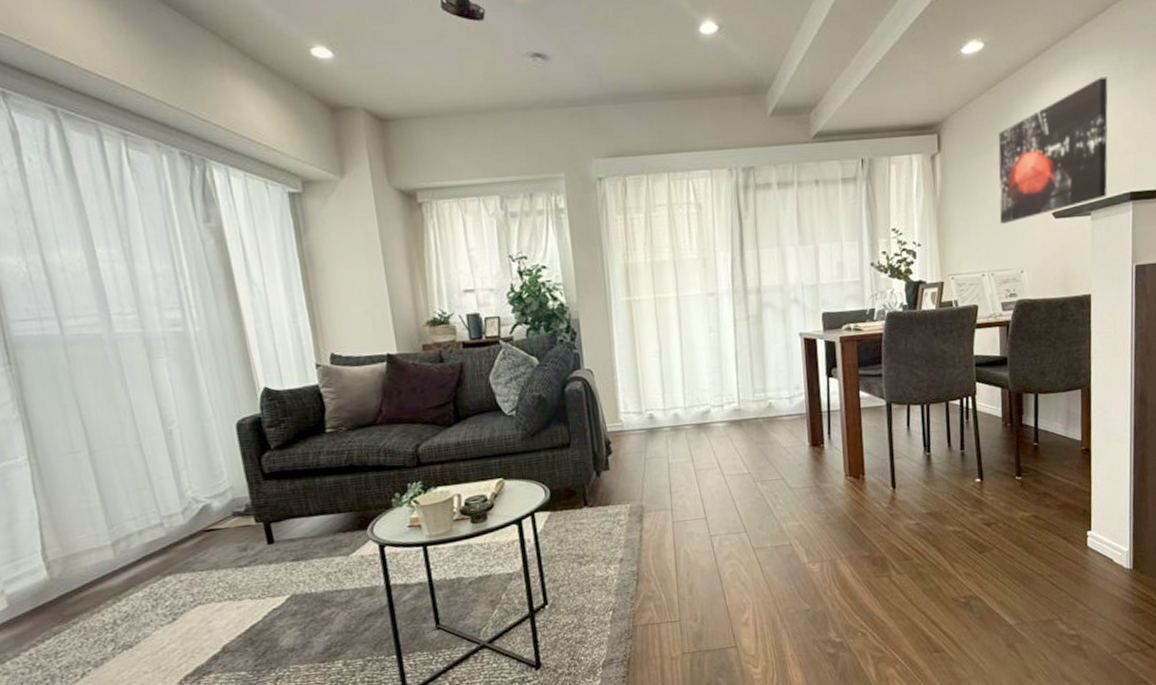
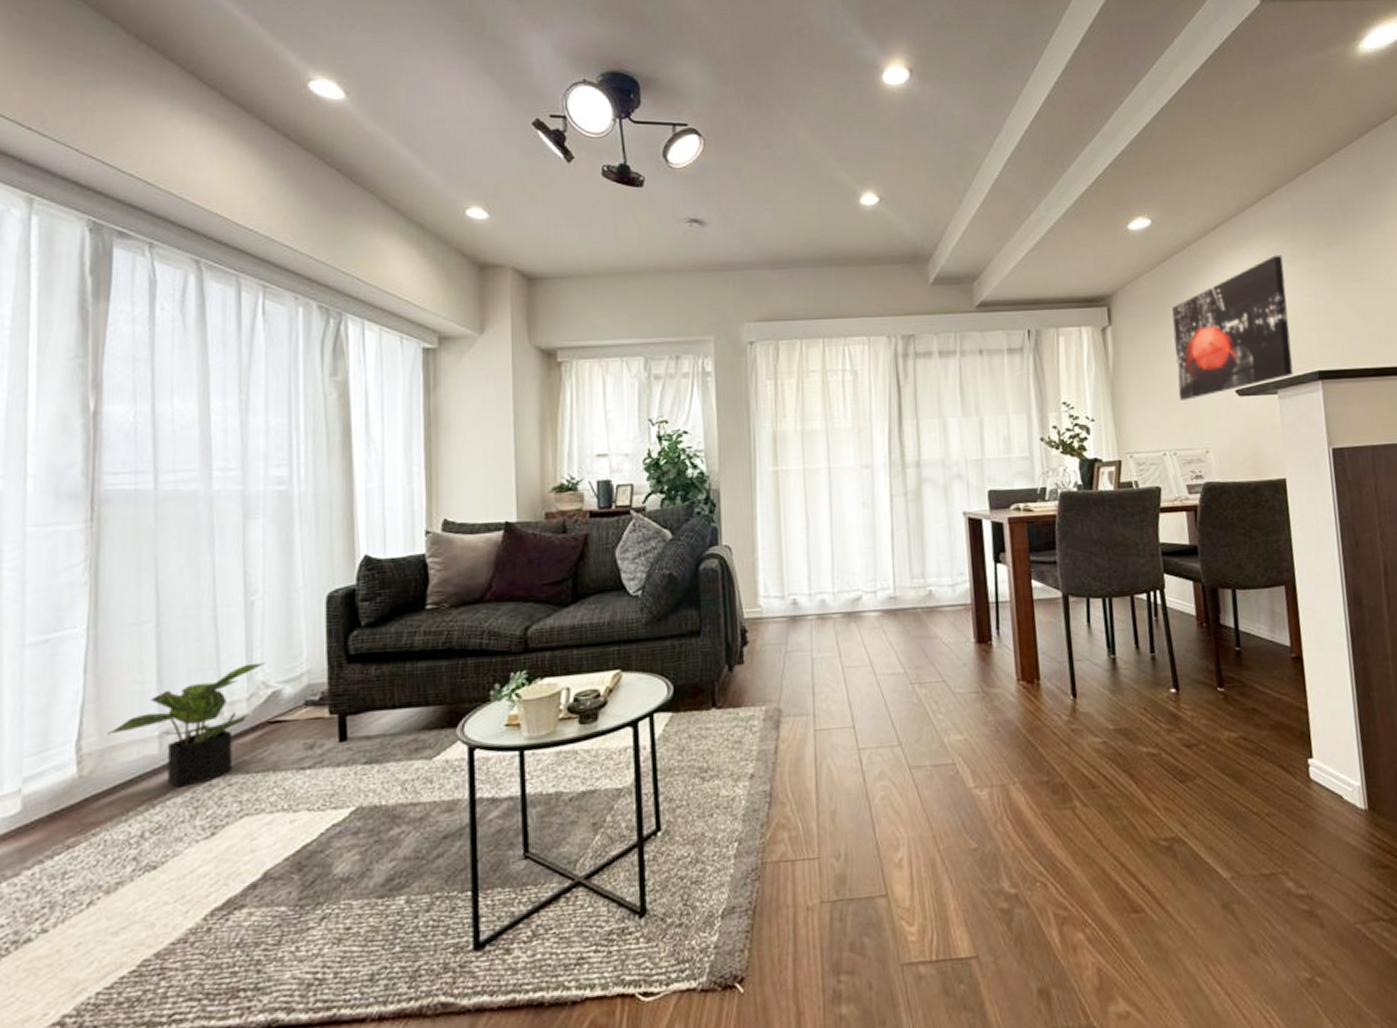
potted plant: none [66,482,193,585] -> present [107,662,266,788]

